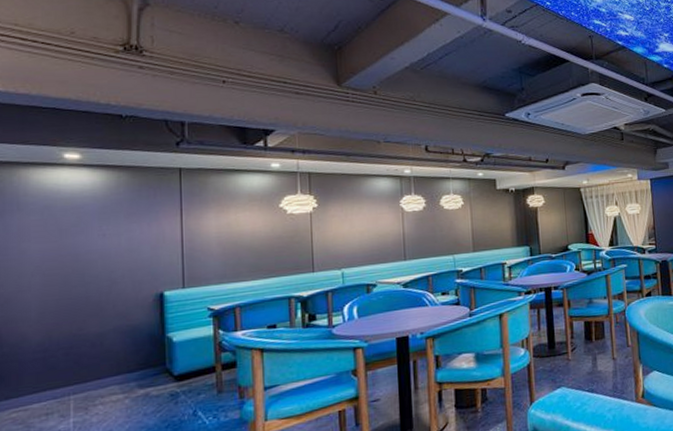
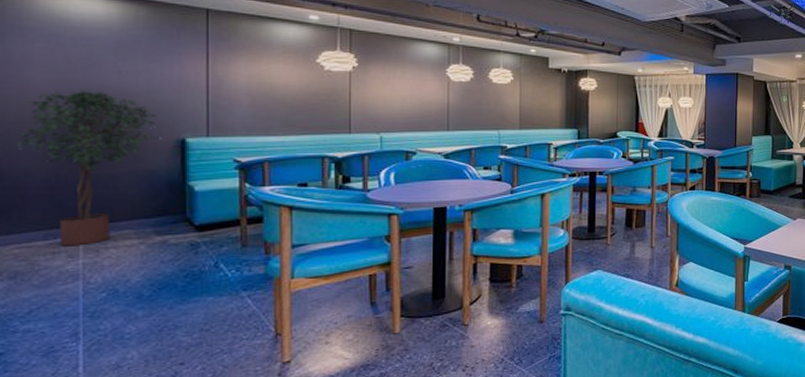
potted tree: none [14,254,140,407] -> present [16,90,159,247]

